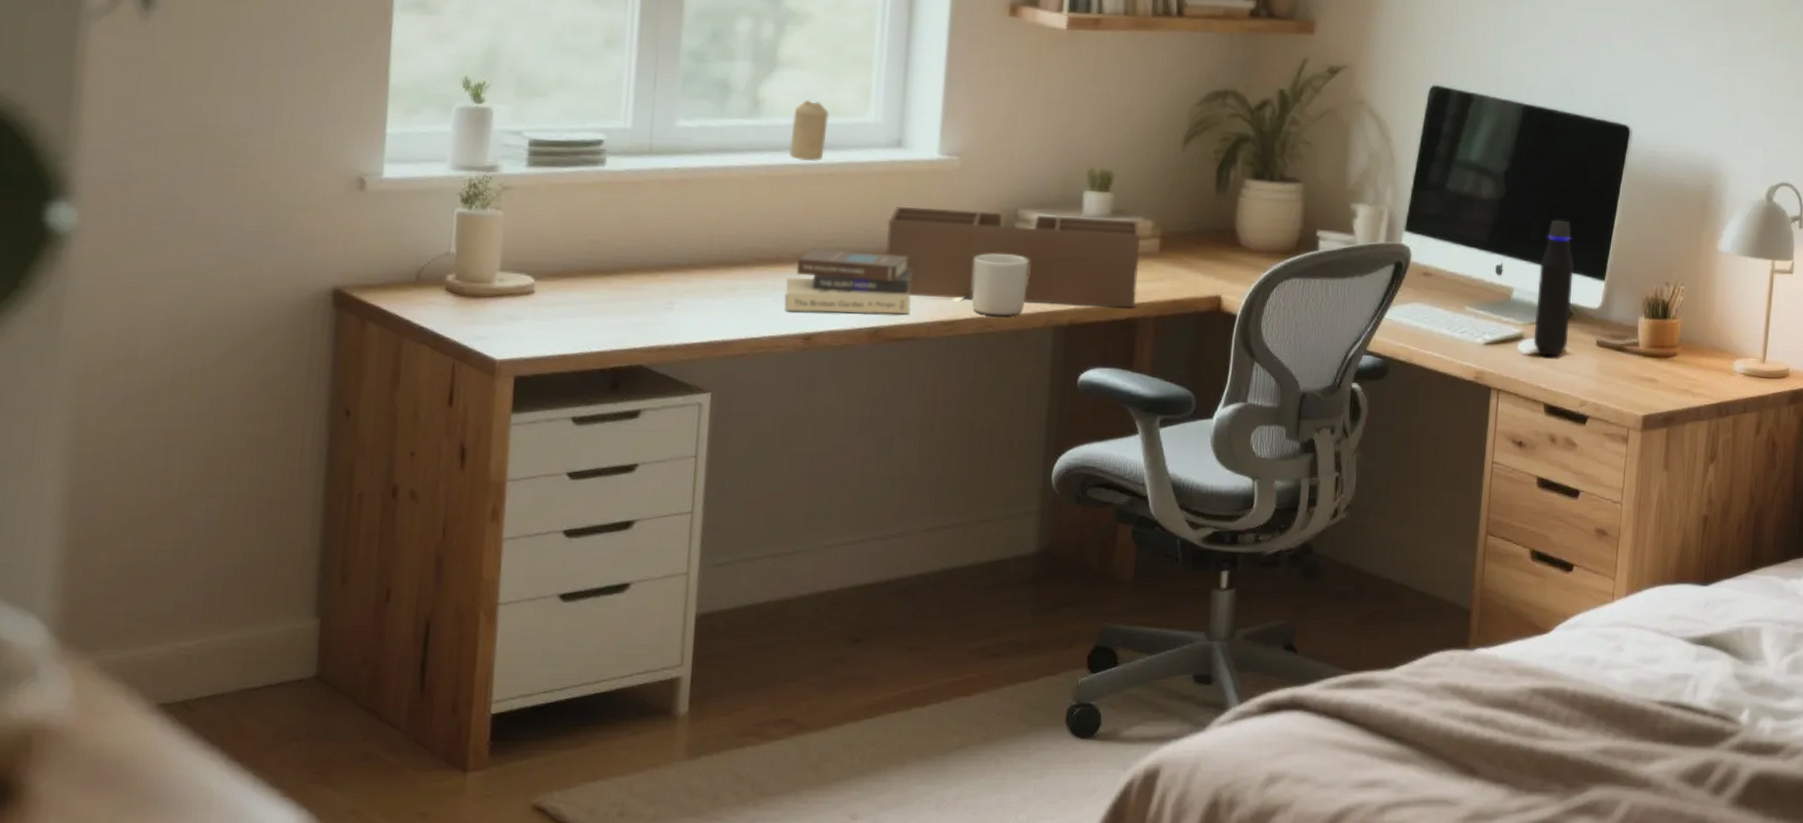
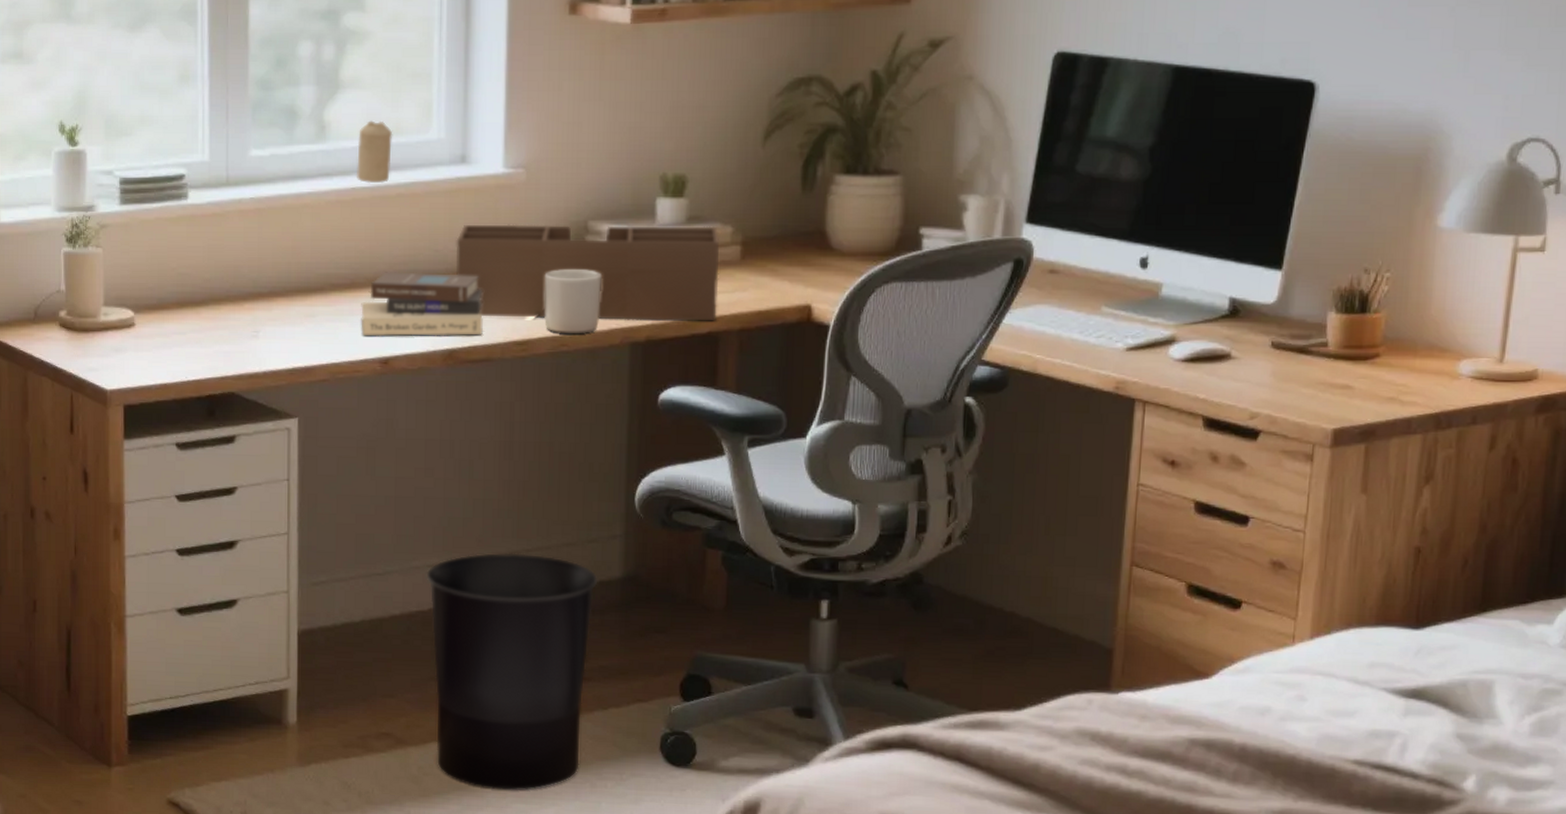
waste bin: none [838,530,1013,770] -> present [426,553,598,789]
water bottle: present [1533,220,1574,357] -> none [1188,200,1241,362]

